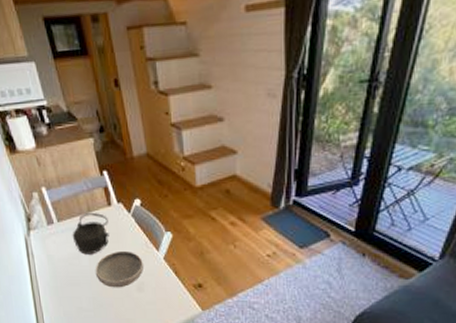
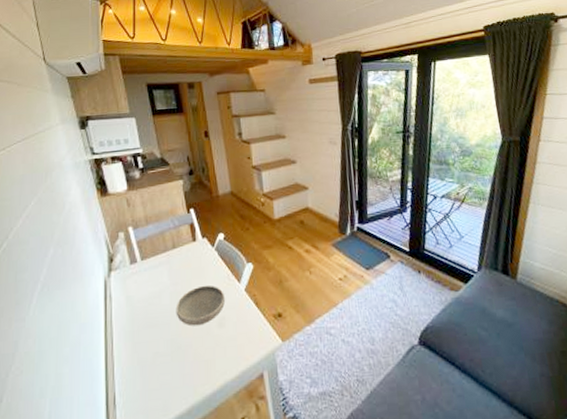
teapot: present [72,212,109,255] -> none [155,248,193,293]

